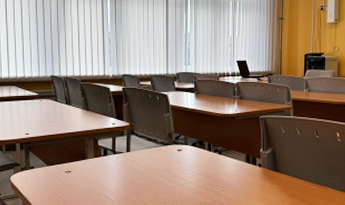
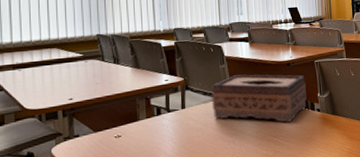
tissue box: none [156,124,249,174] -> present [212,74,307,122]

